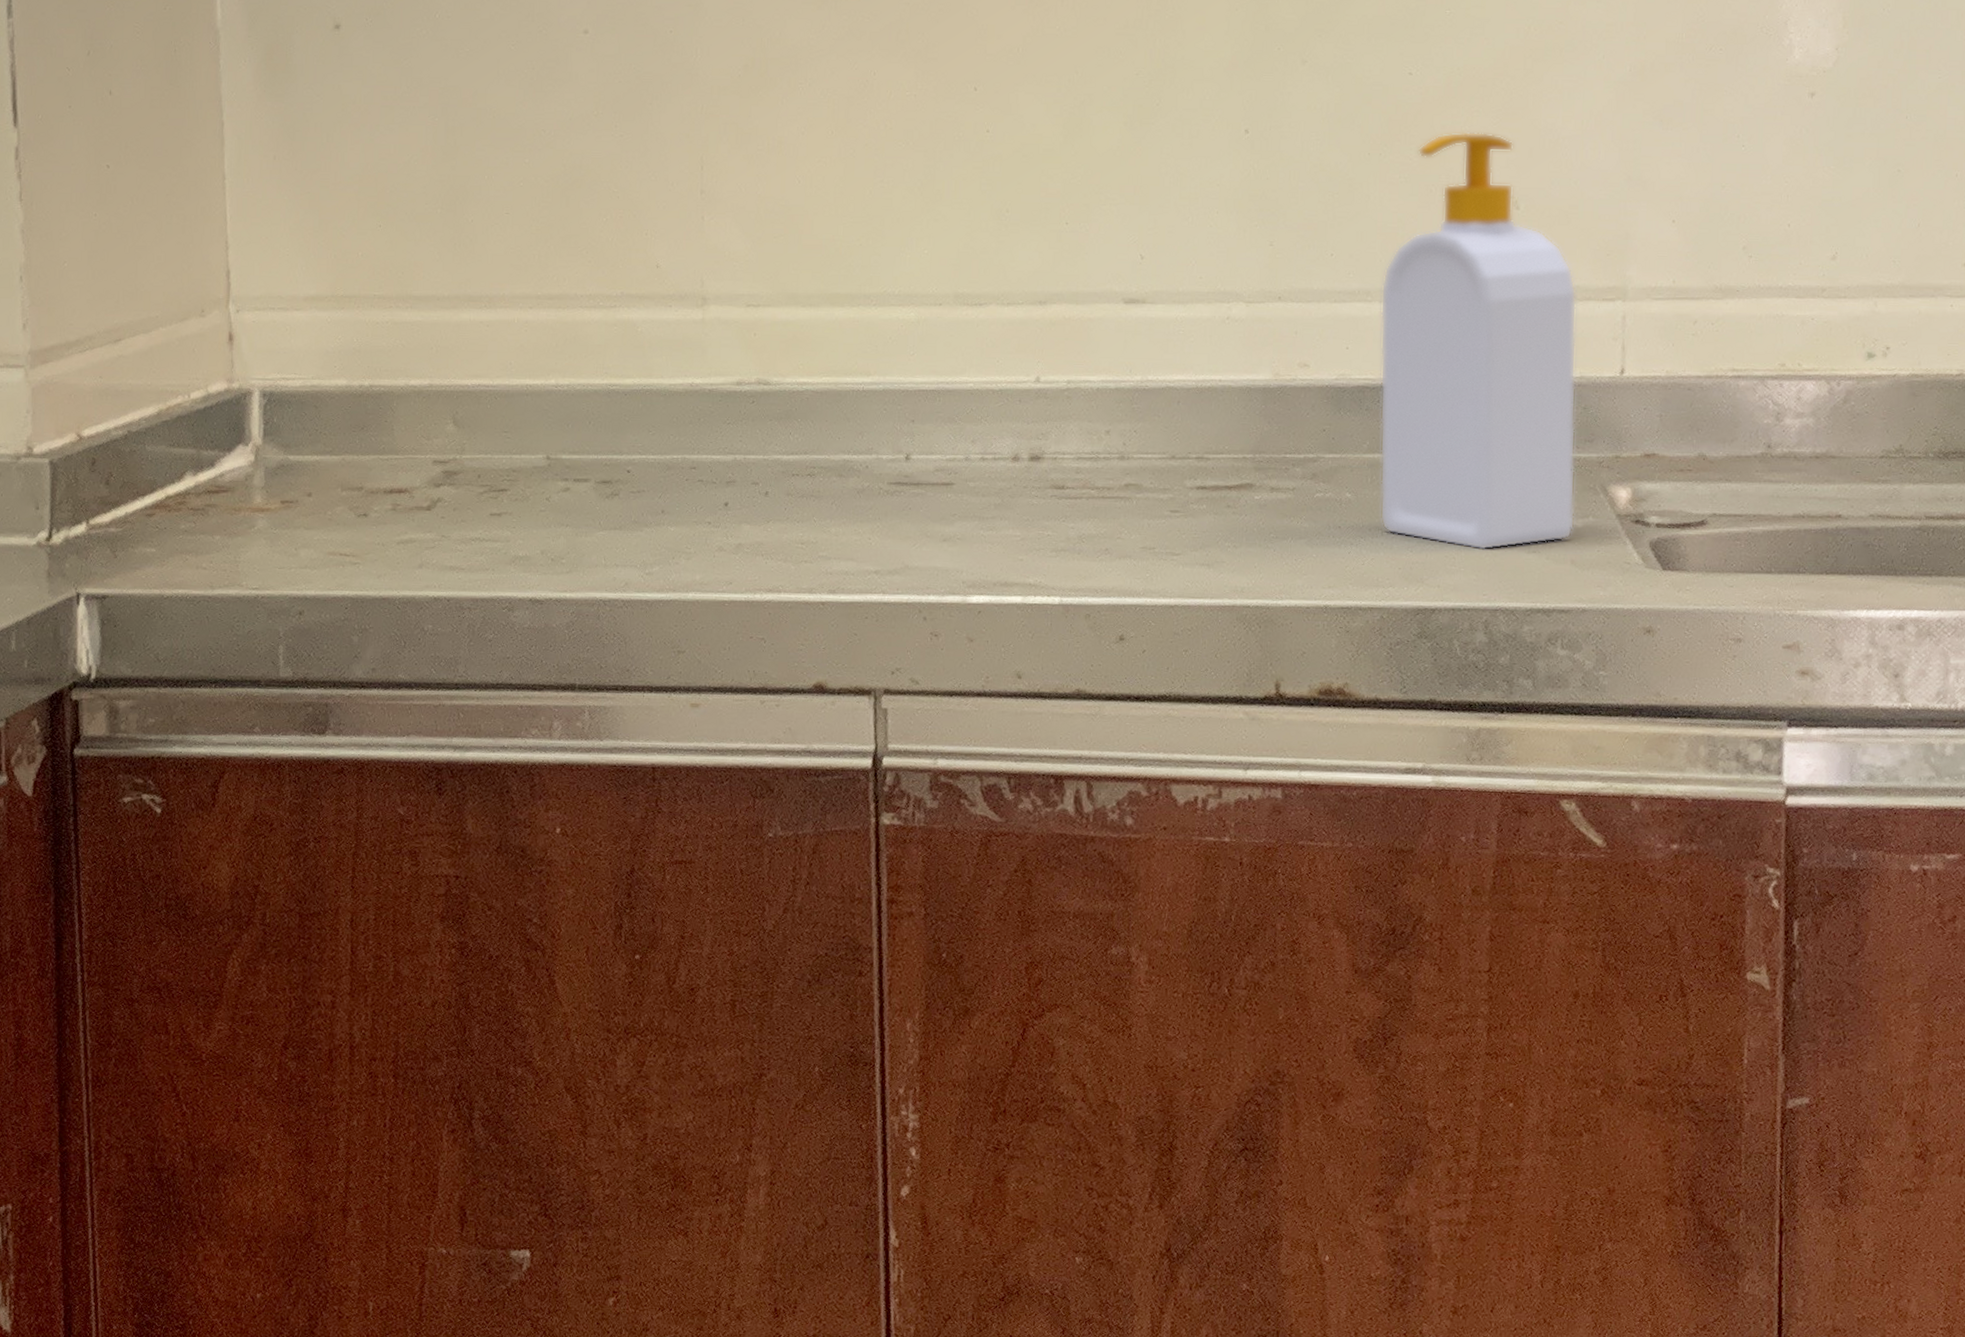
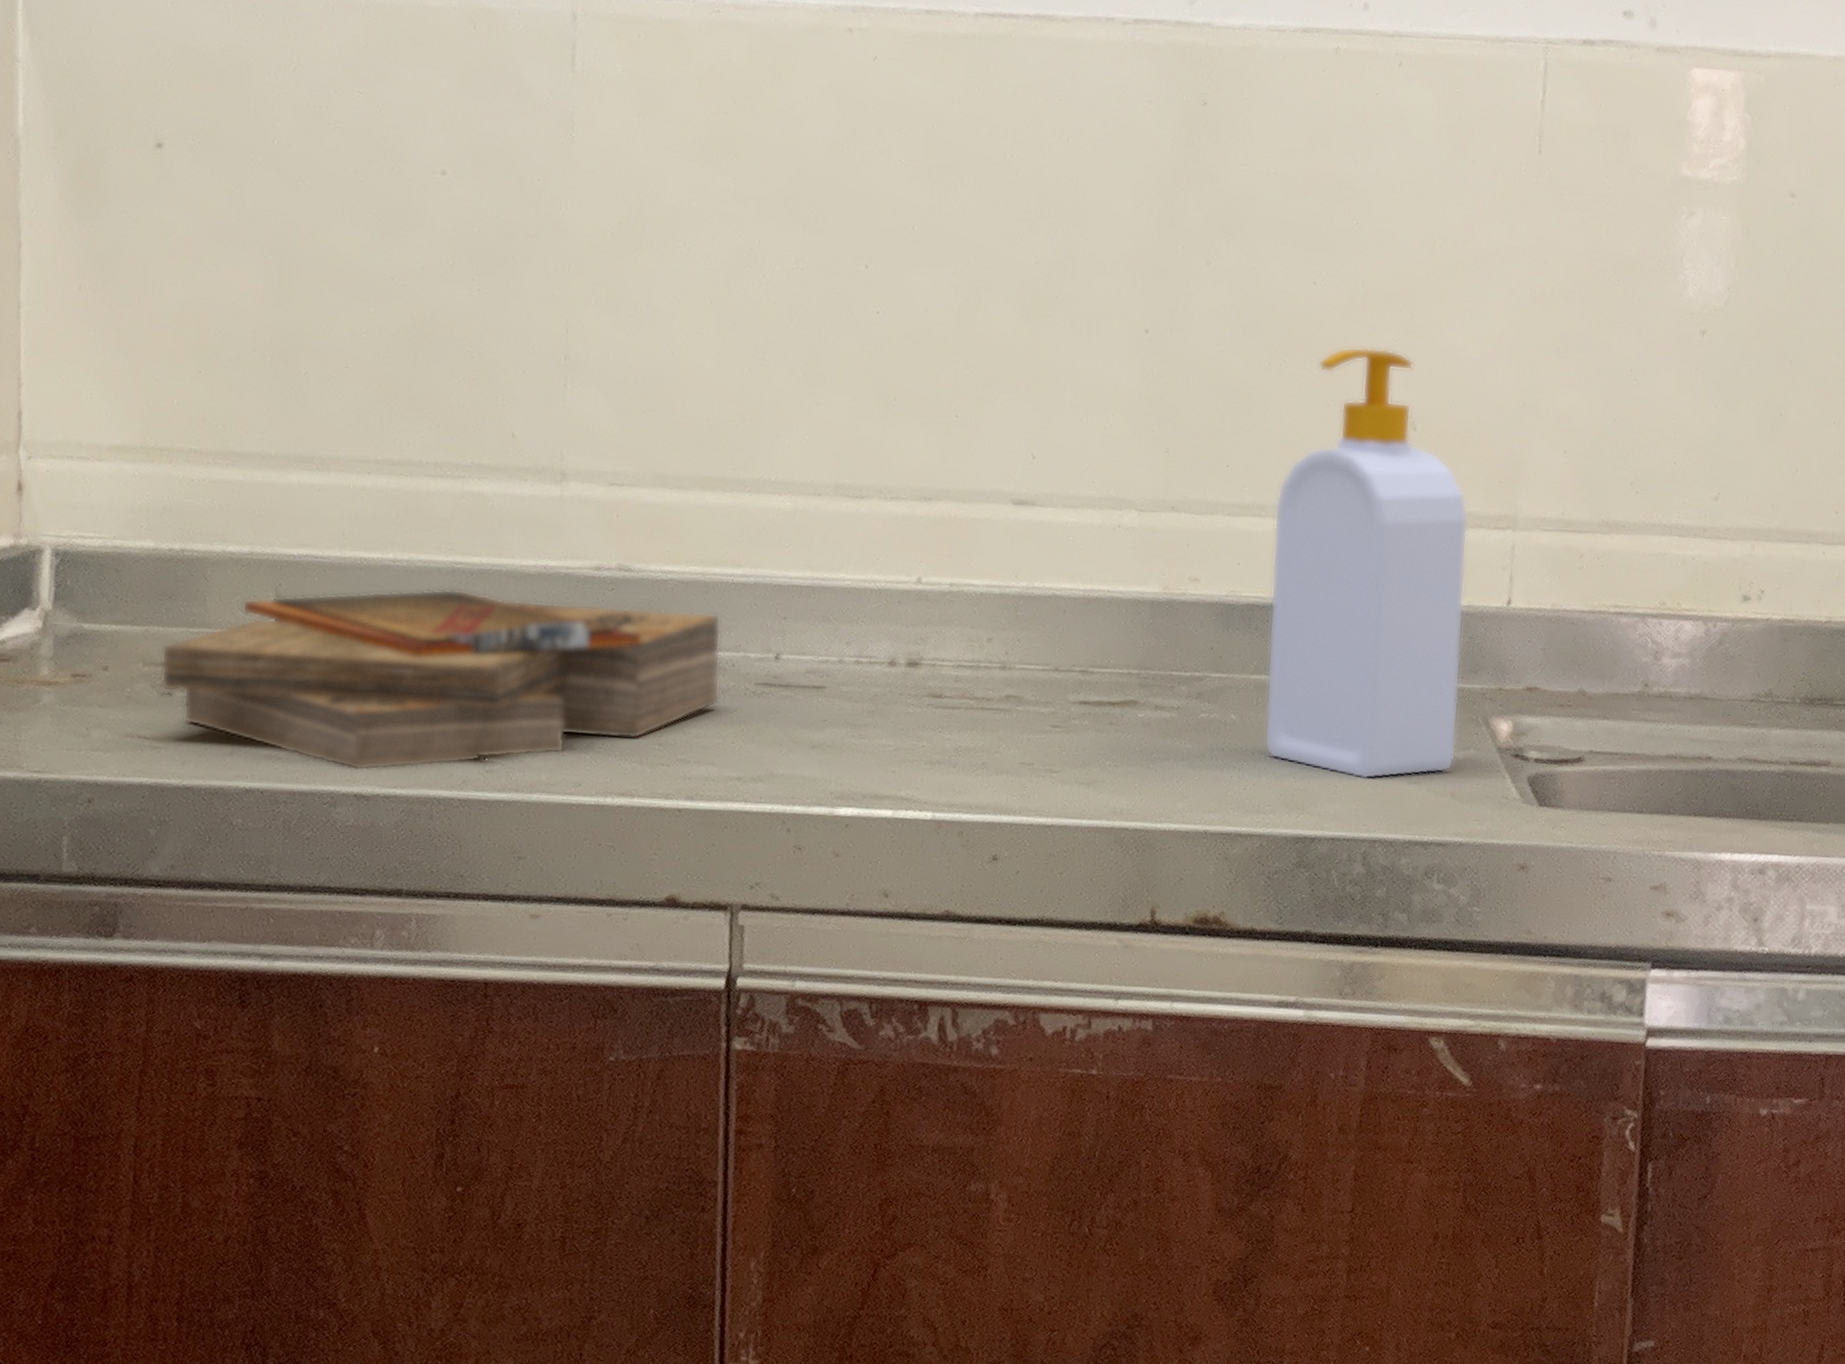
clipboard: none [356,409,856,578] -> present [161,589,721,771]

